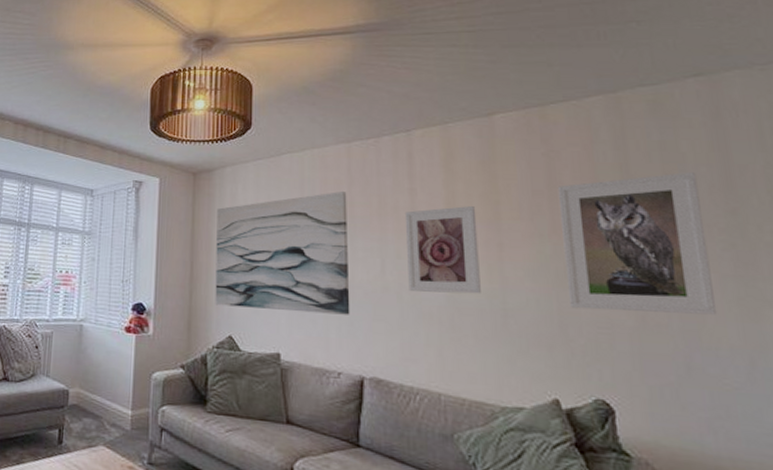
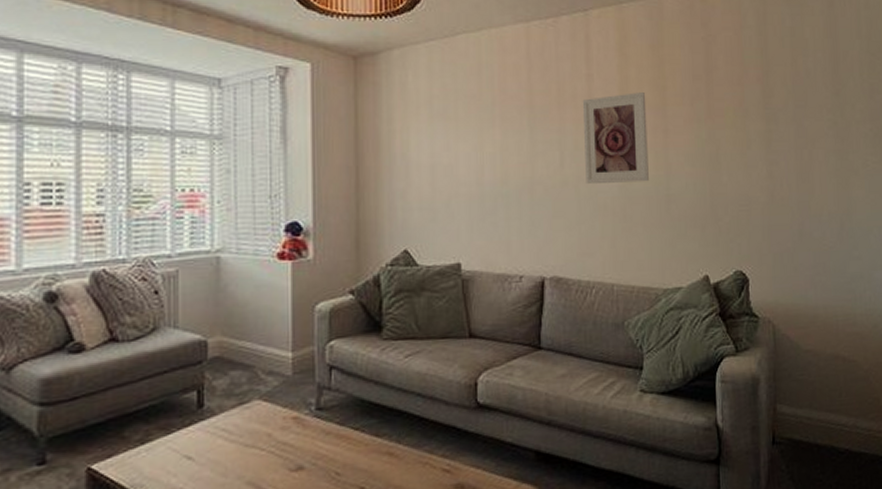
wall art: present [215,192,350,315] -> none [385,78,531,217]
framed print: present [557,171,718,315] -> none [713,56,822,190]

